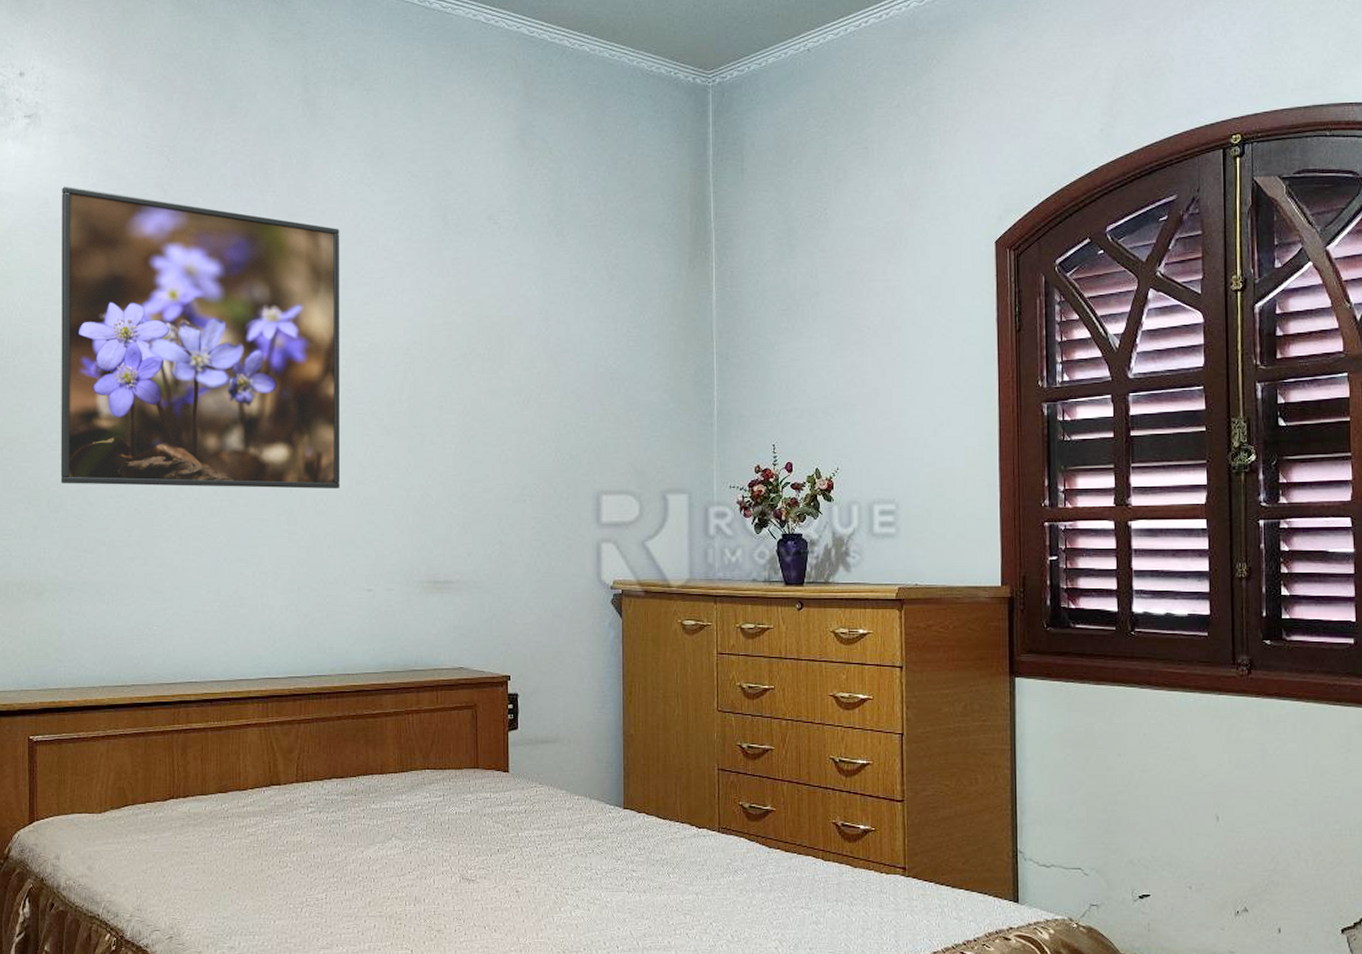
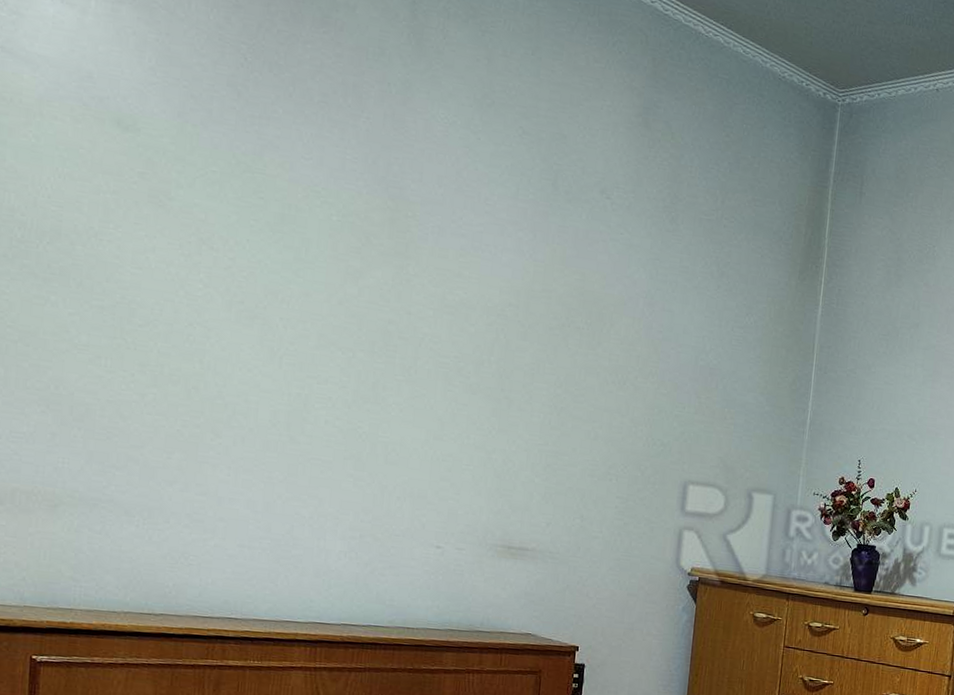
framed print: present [60,186,339,489] -> none [88,62,438,441]

